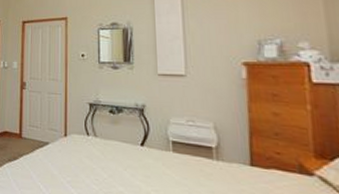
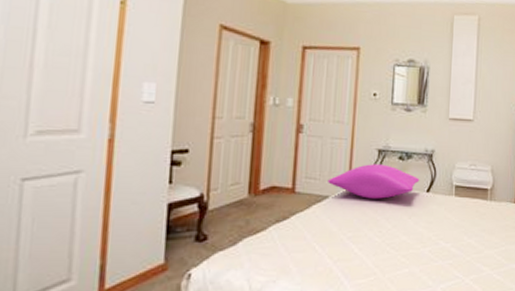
cushion: none [47,116,133,149] -> present [328,164,420,199]

